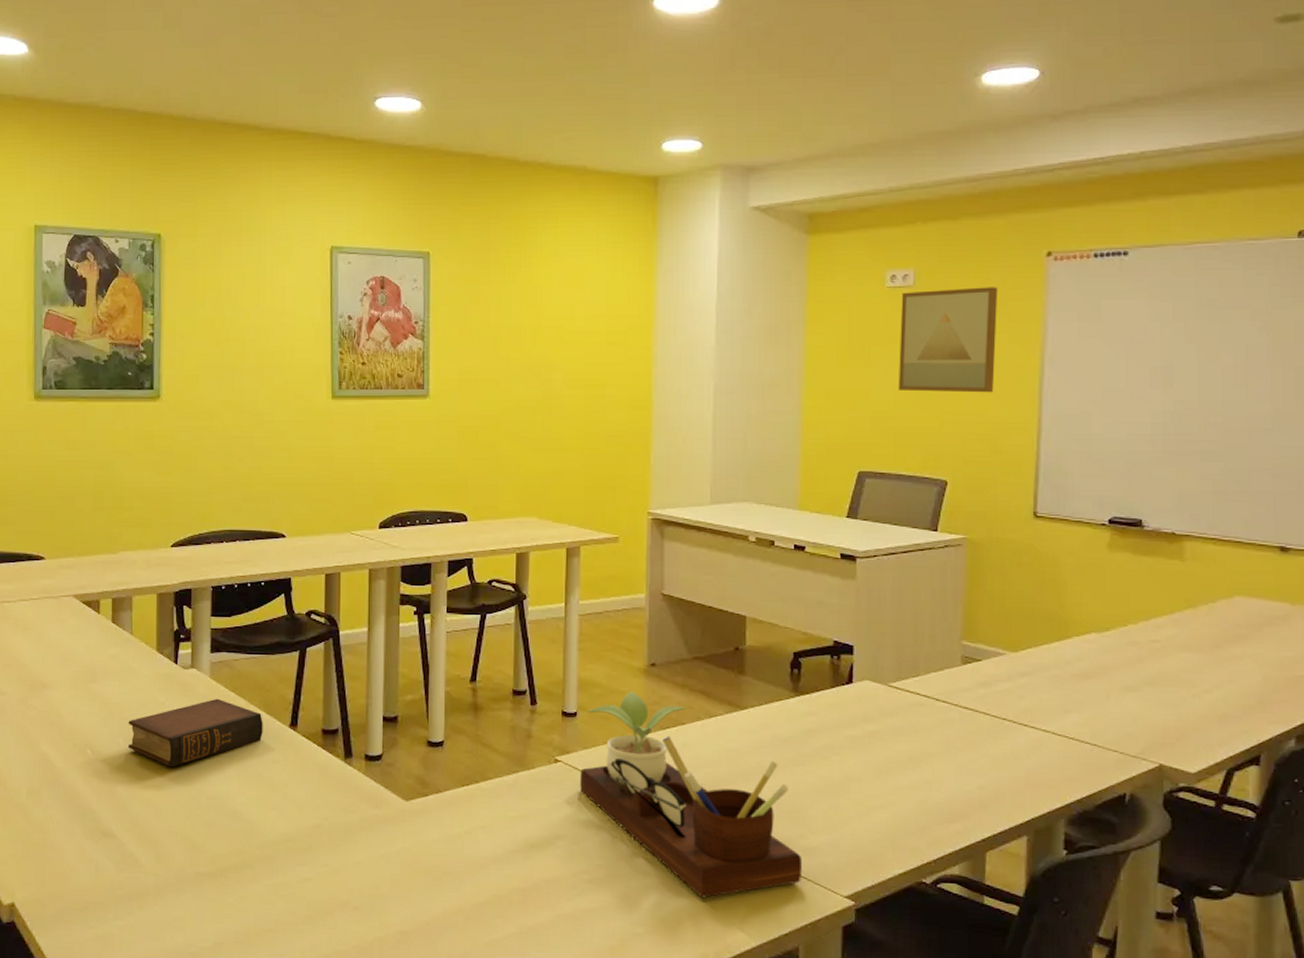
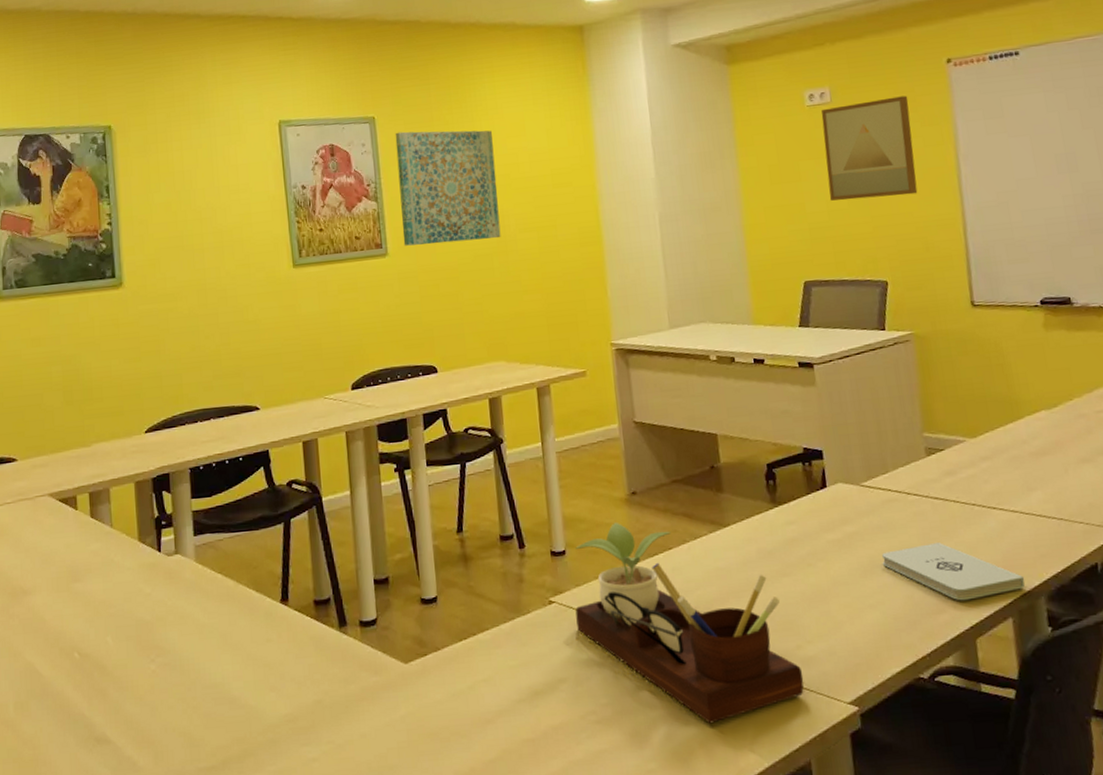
book: present [128,698,263,767] -> none [114,582,254,660]
wall art: none [446,270,549,392] -> present [395,130,501,246]
notepad: none [899,752,1046,813] -> present [882,543,1025,601]

